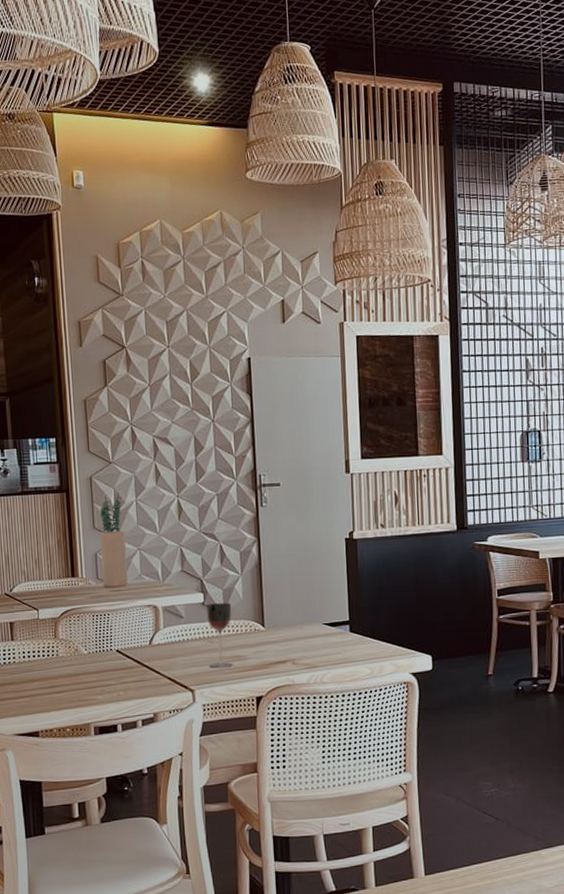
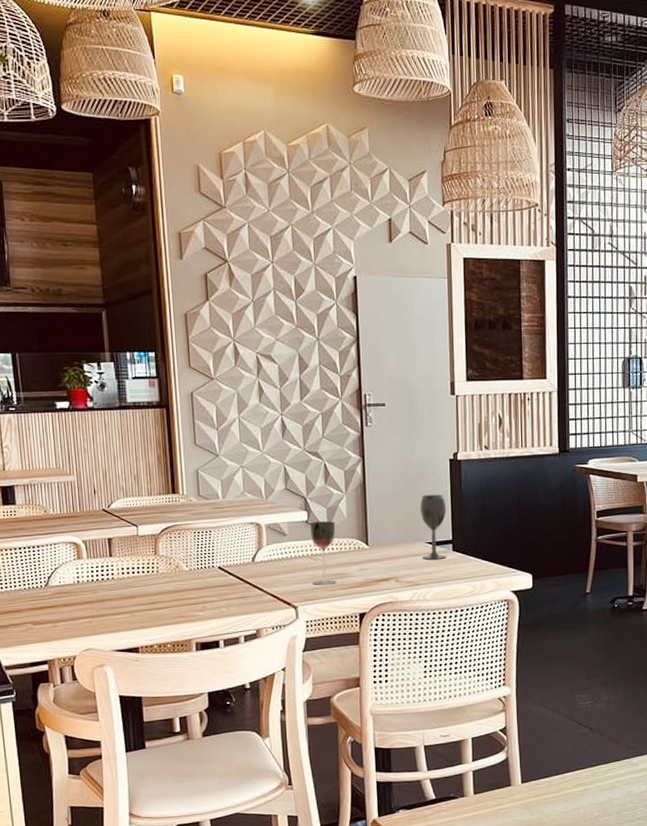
vase: present [99,492,128,588] -> none [201,409,230,505]
wine glass: none [315,574,344,641] -> present [419,494,447,560]

